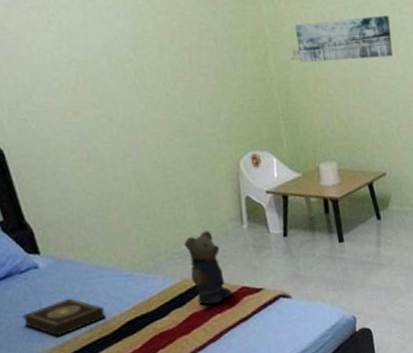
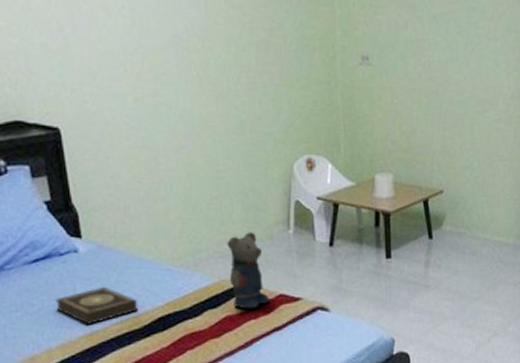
wall art: present [295,15,394,62] -> none [367,28,465,71]

